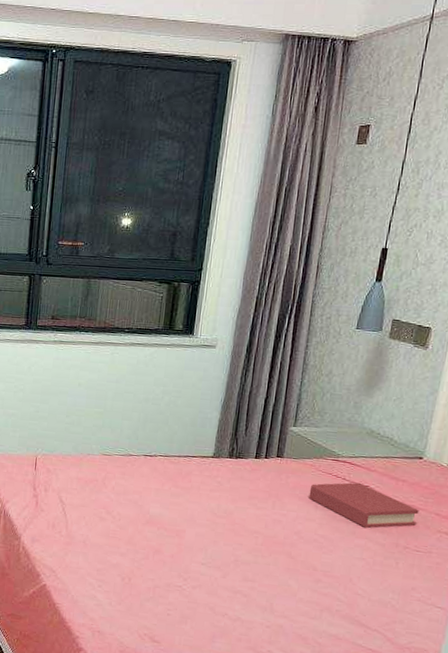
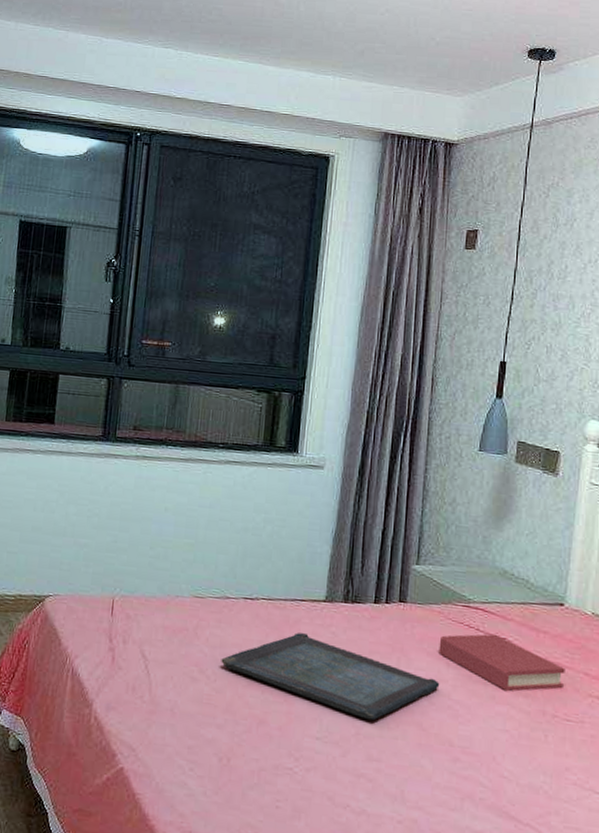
serving tray: none [124,482,308,551] -> present [221,632,440,721]

